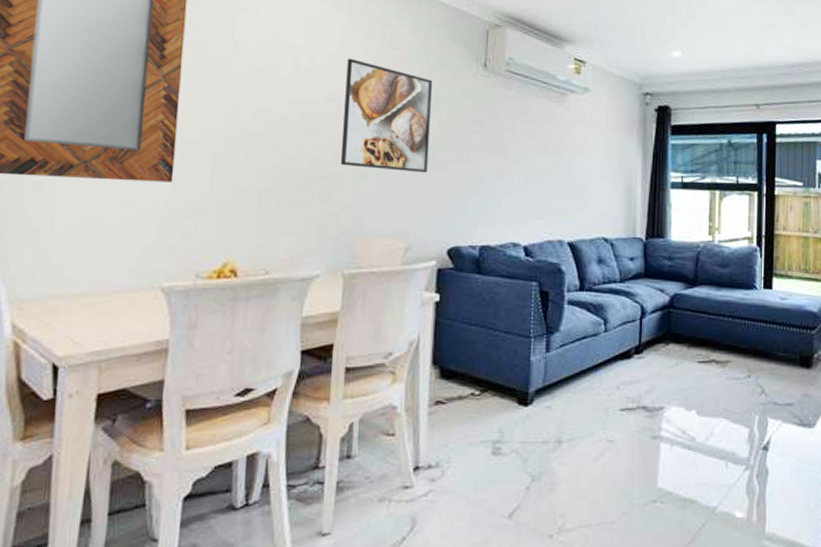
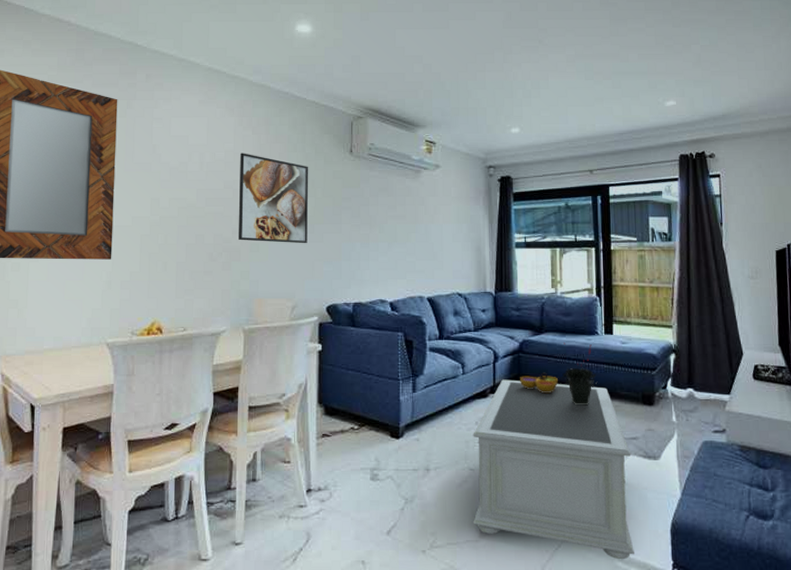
coffee table: none [609,338,786,539] -> present [473,379,635,560]
decorative bowl: none [669,330,710,354] -> present [520,372,558,394]
potted plant: none [714,297,753,368] -> present [561,342,597,406]

